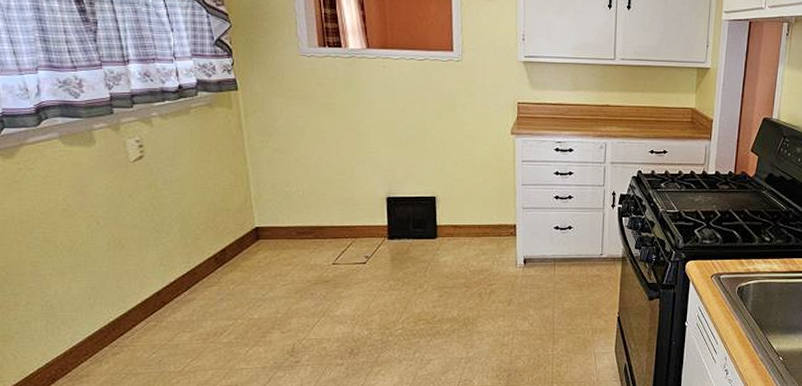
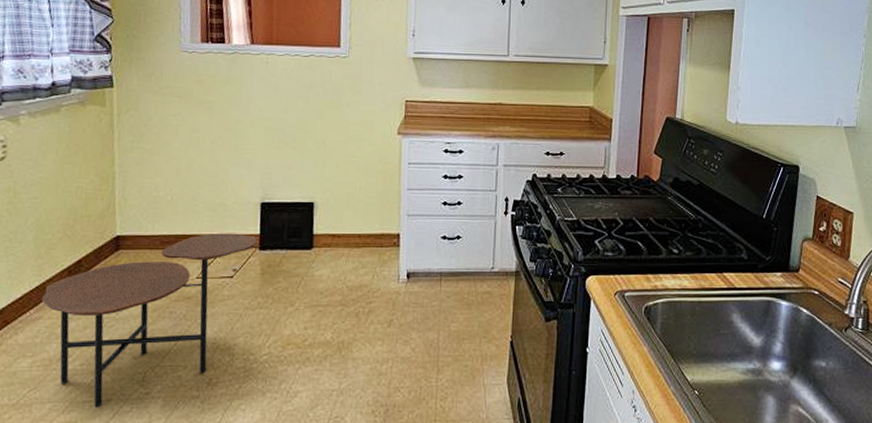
table: none [193,224,386,374] -> present [41,233,257,408]

